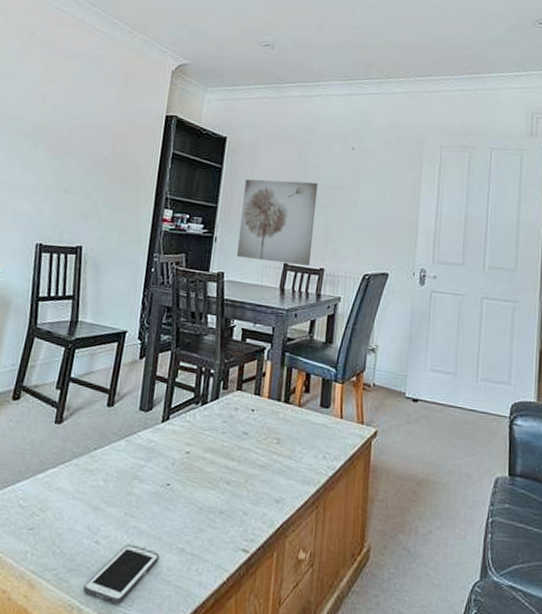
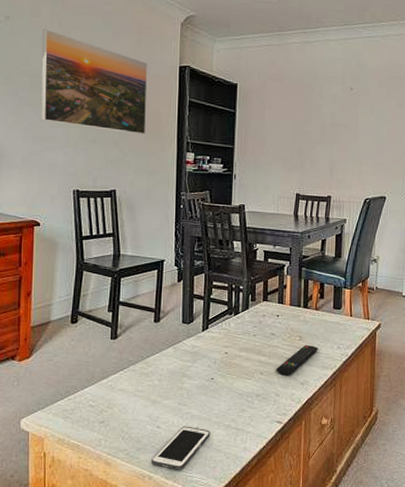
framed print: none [13,72,133,187] -> present [41,29,148,134]
wall art: present [237,179,318,266] -> none [255,121,322,194]
remote control: none [245,451,299,489] -> present [276,345,318,376]

